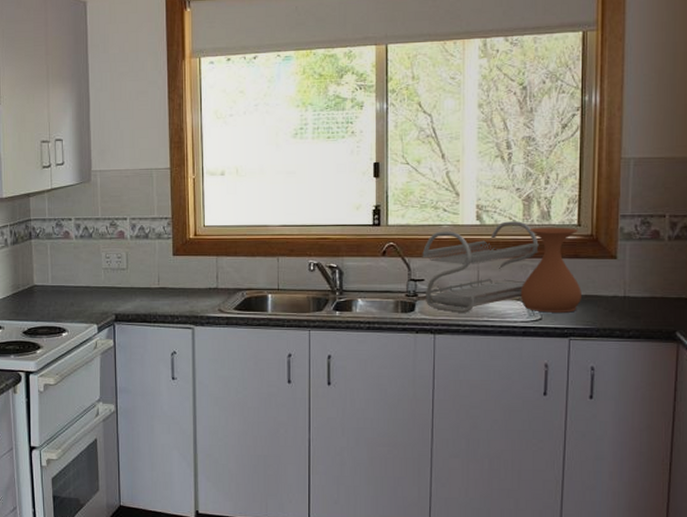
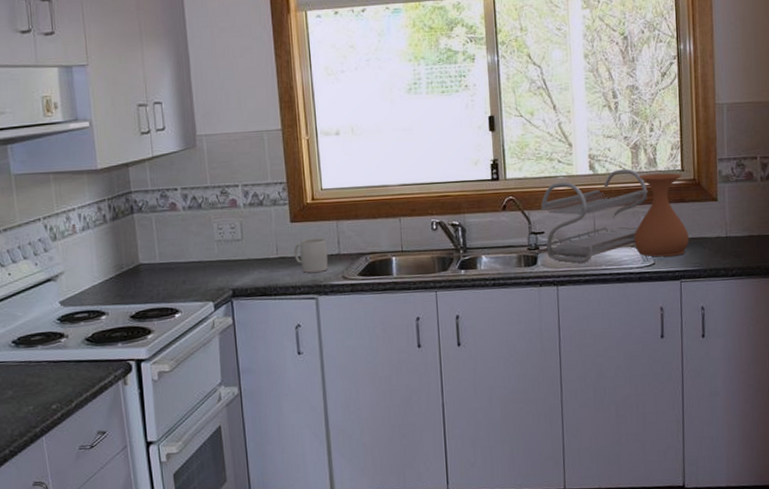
mug: none [174,271,207,304] -> present [293,237,329,273]

